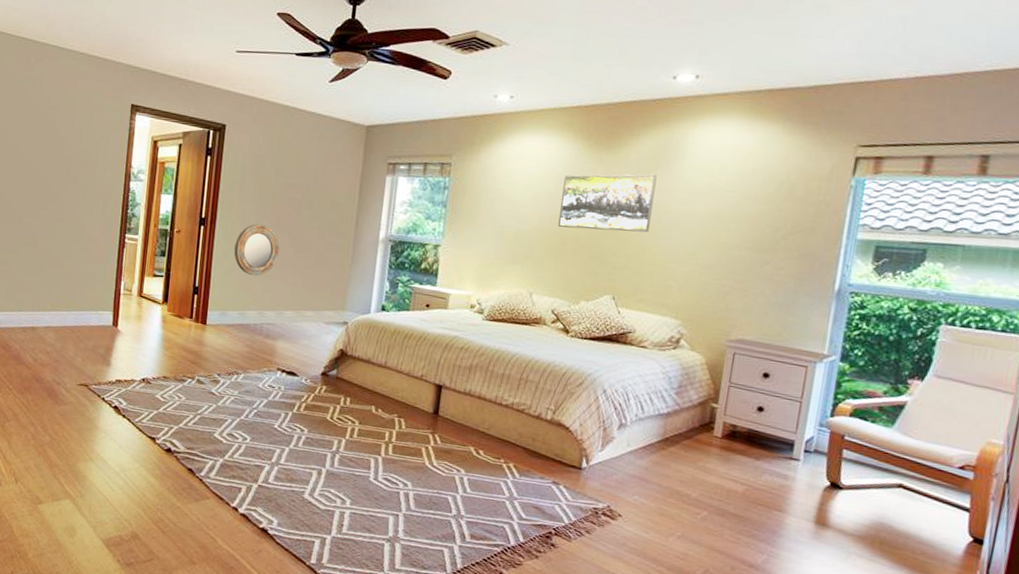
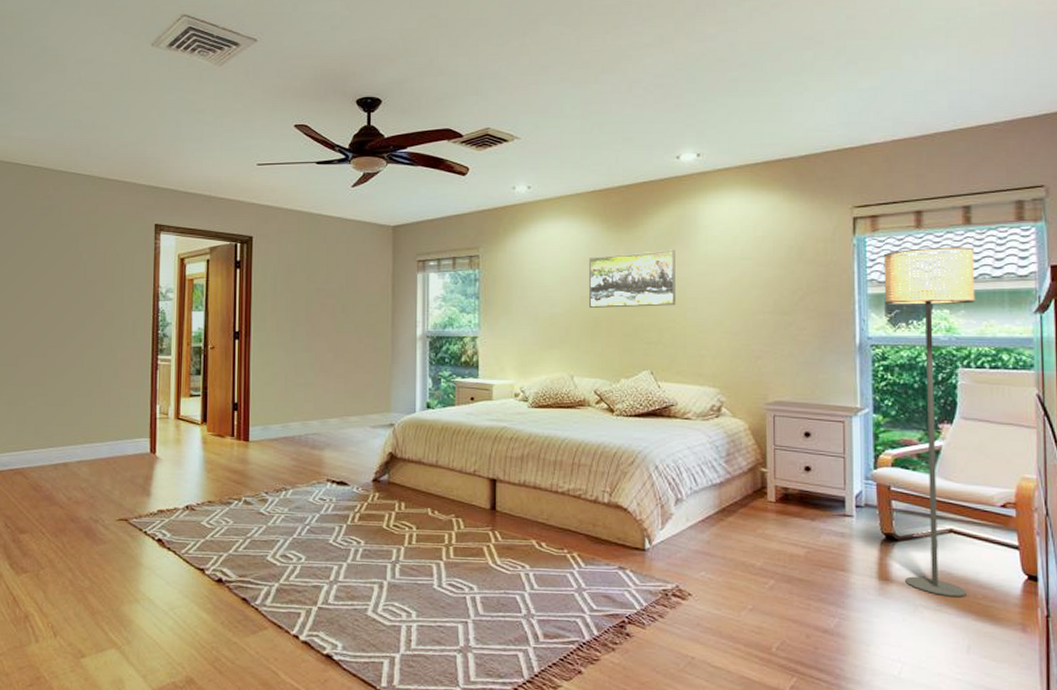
home mirror: present [234,224,280,276] -> none [272,332,317,386]
floor lamp: none [843,196,984,551] -> present [883,247,975,598]

